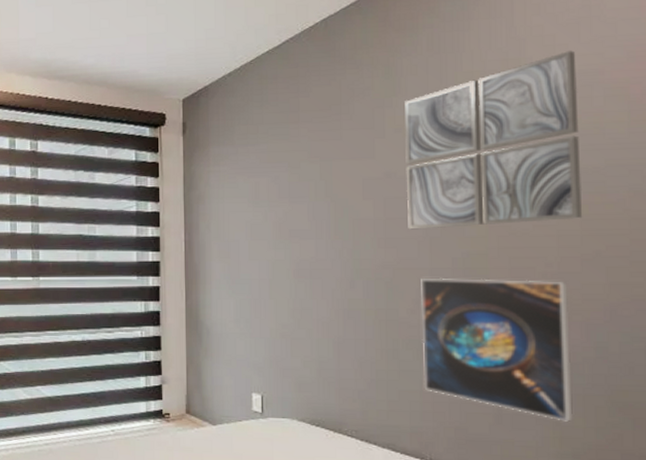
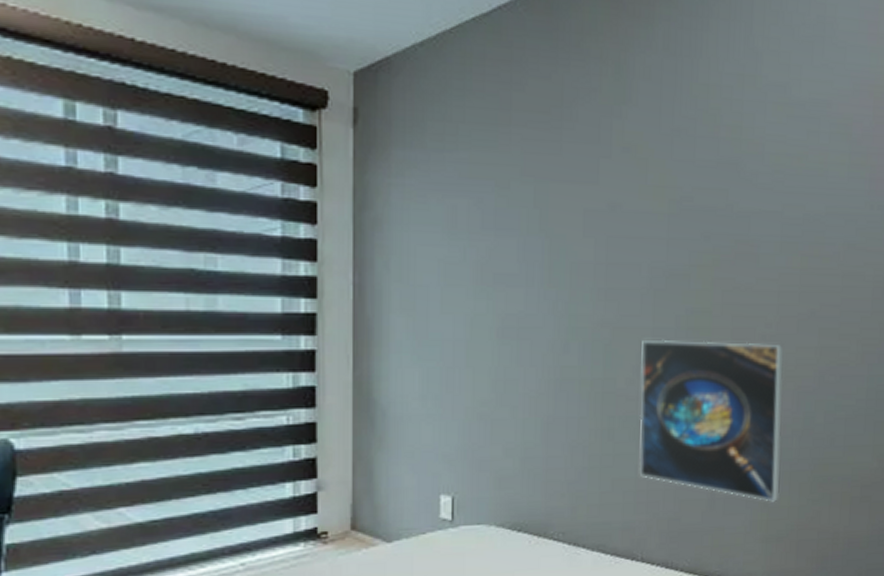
wall art: present [405,51,583,230] -> none [631,74,808,279]

